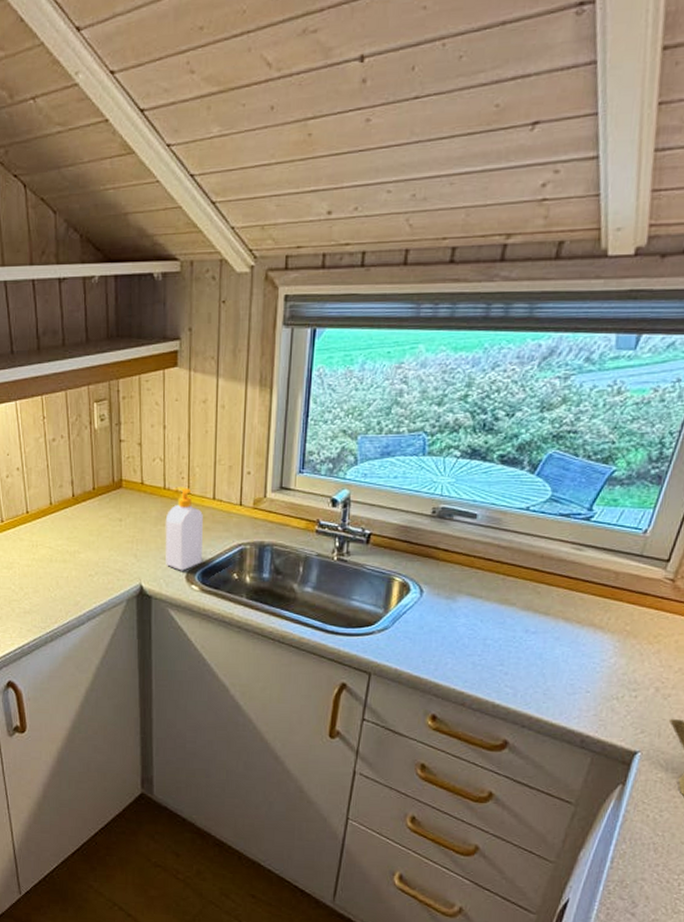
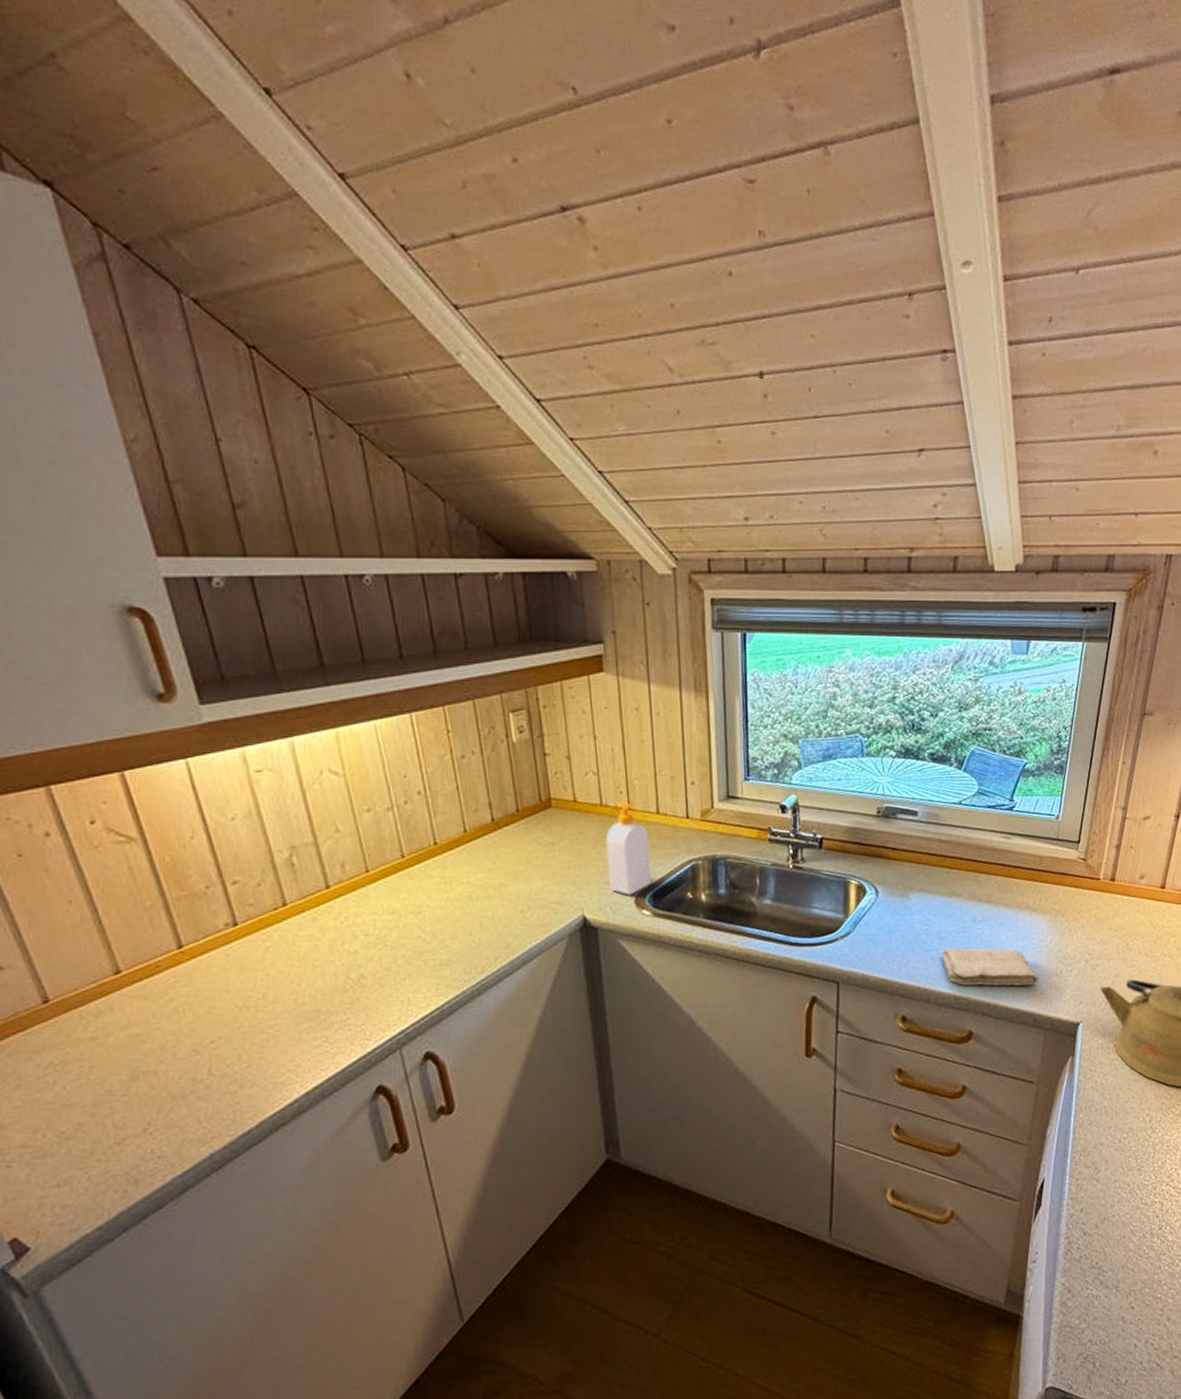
washcloth: none [483,656,594,705] -> present [941,948,1038,986]

